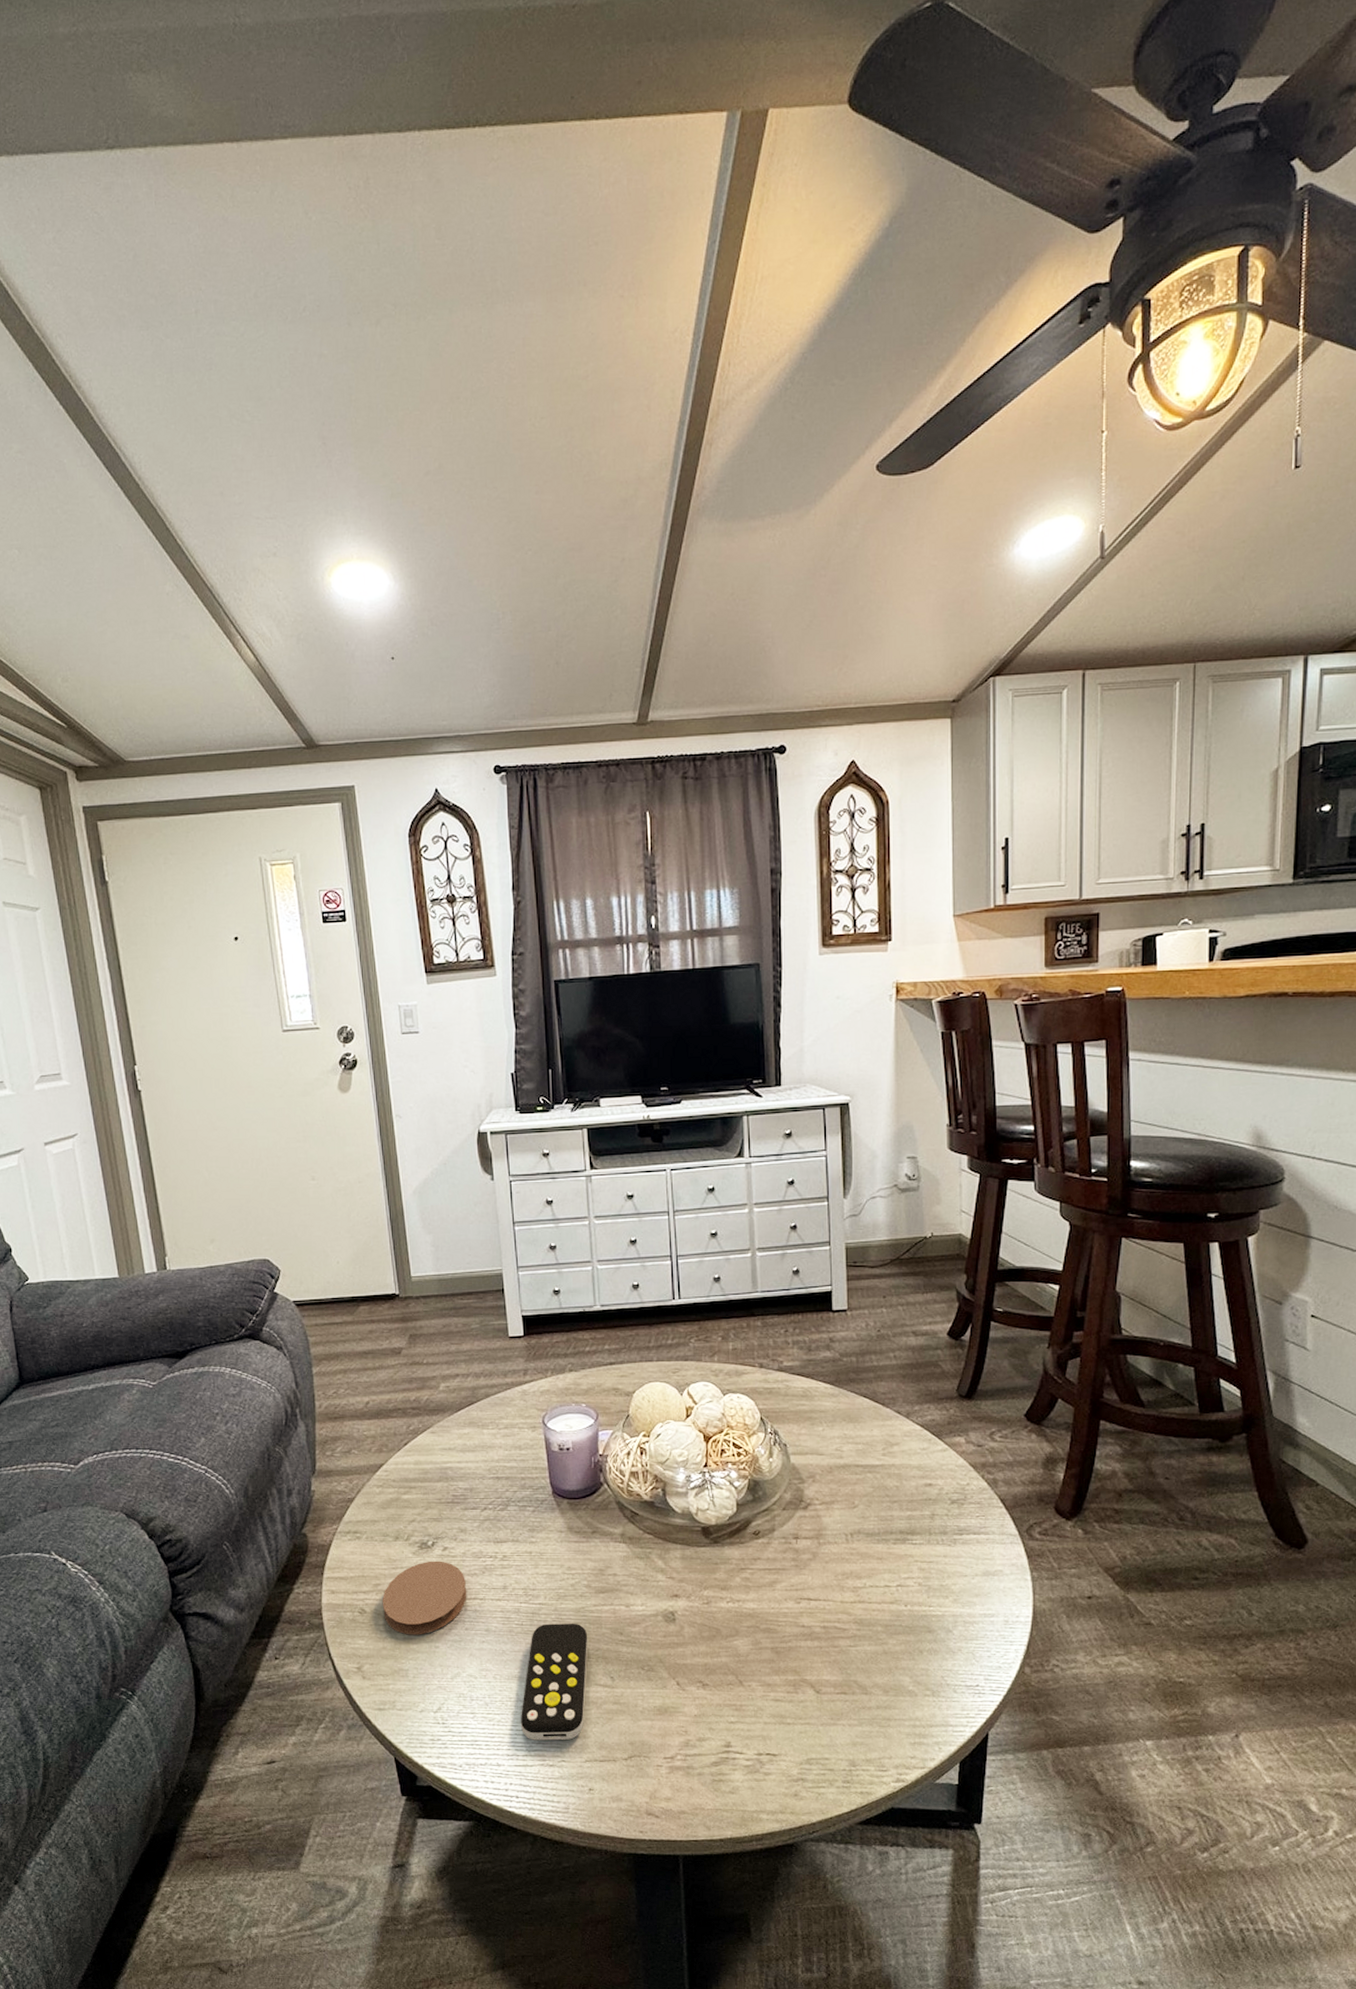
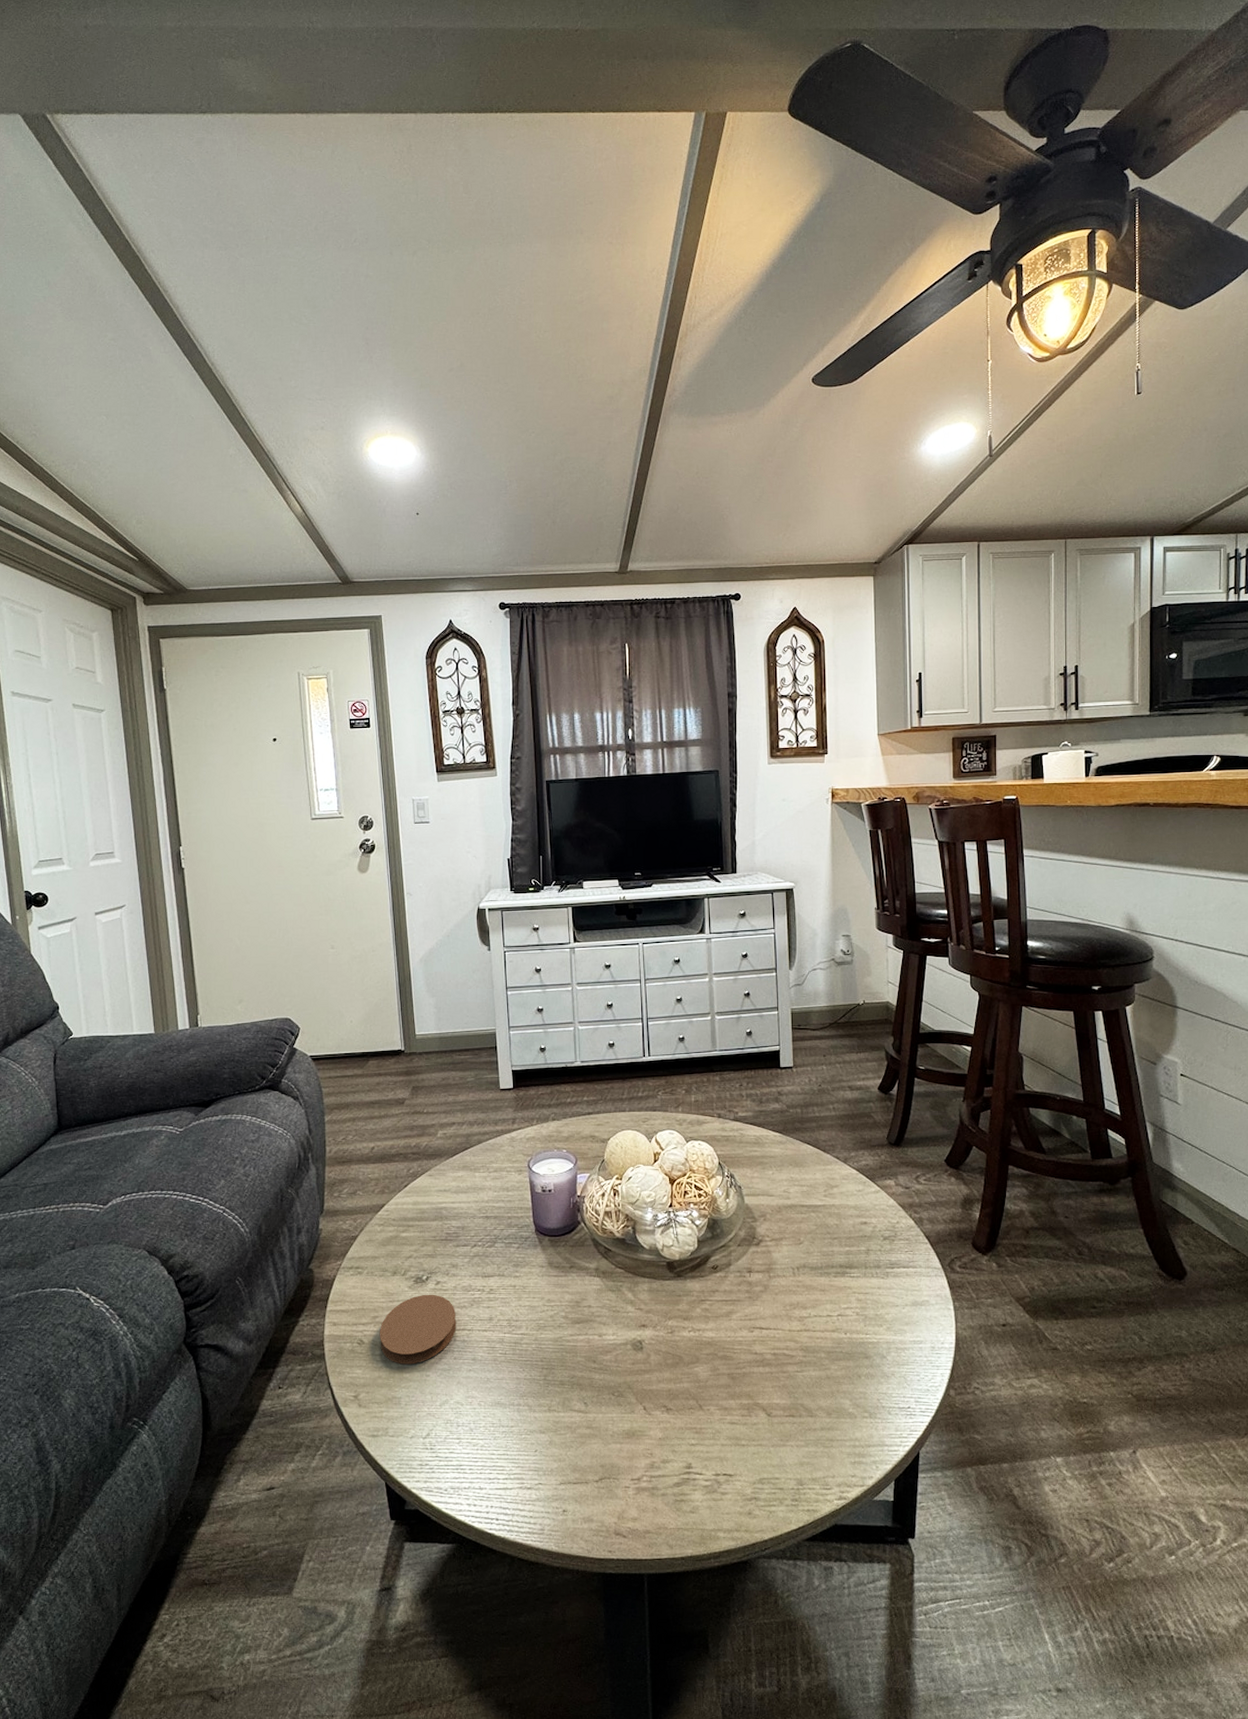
remote control: present [520,1623,588,1741] -> none [501,1353,565,1464]

